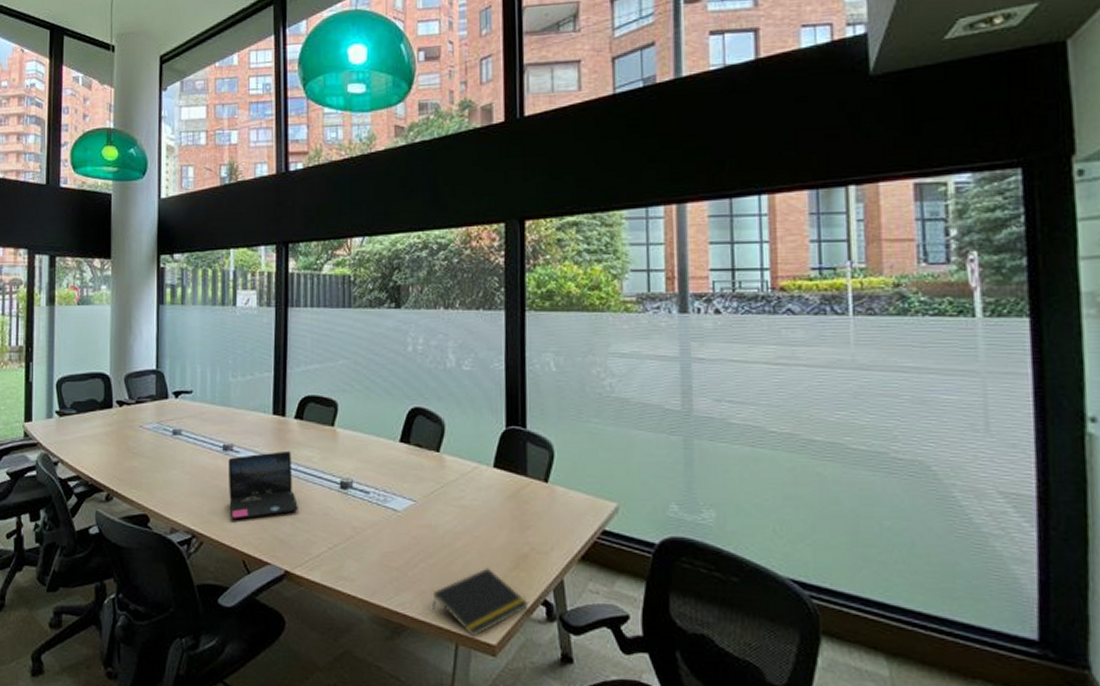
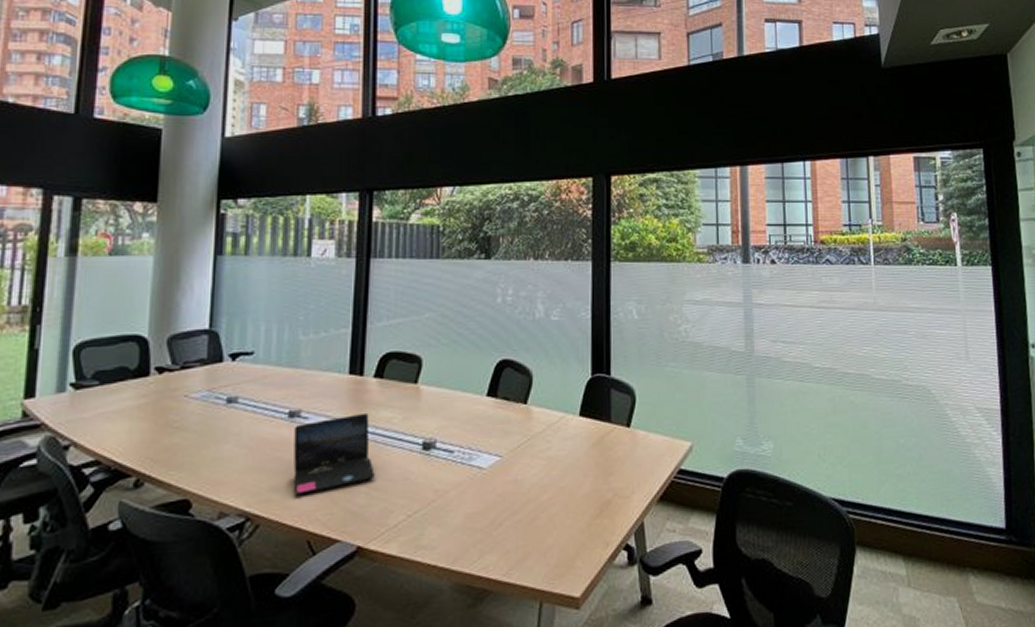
notepad: present [432,568,529,638] -> none [517,518,612,593]

